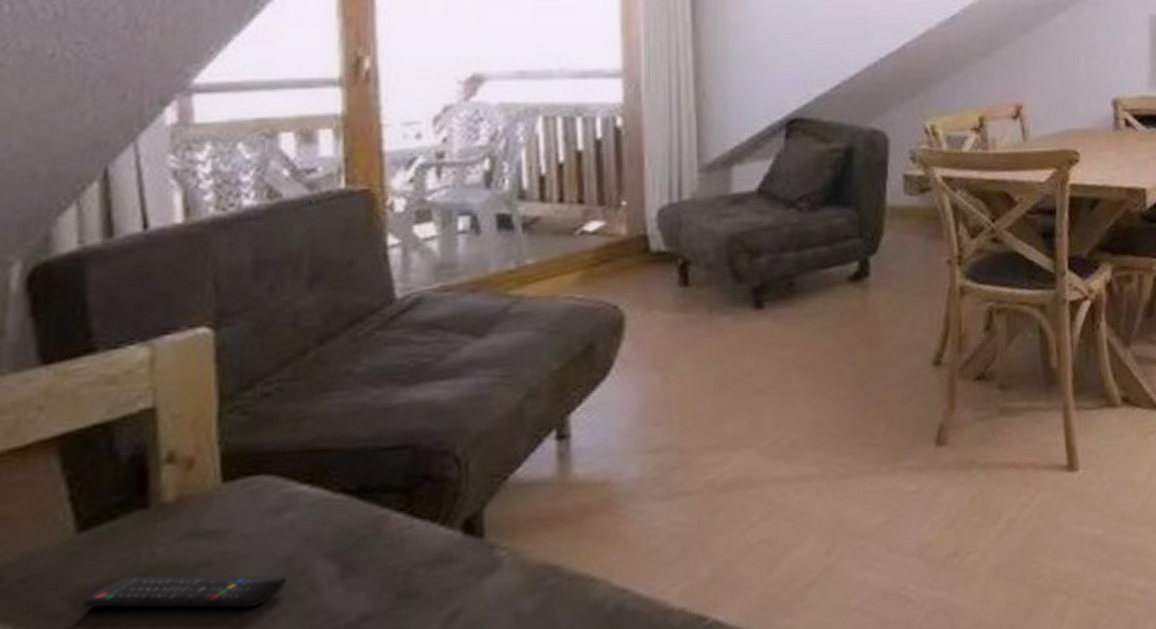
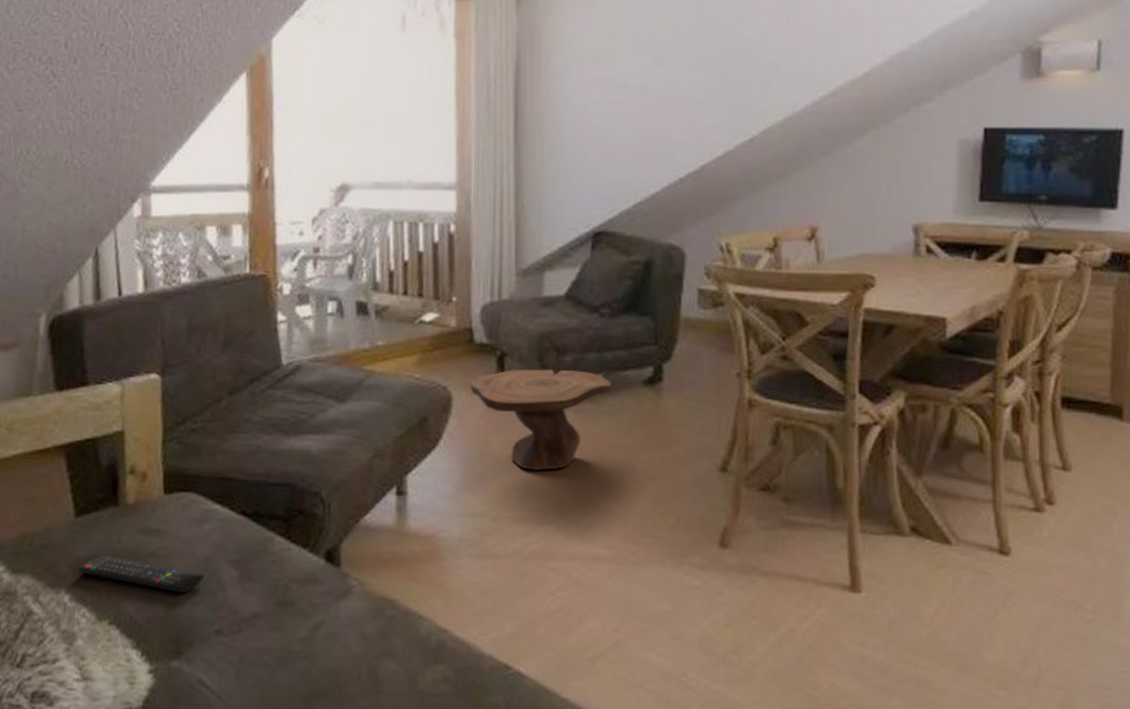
side table: none [645,270,814,391] -> present [469,369,612,471]

